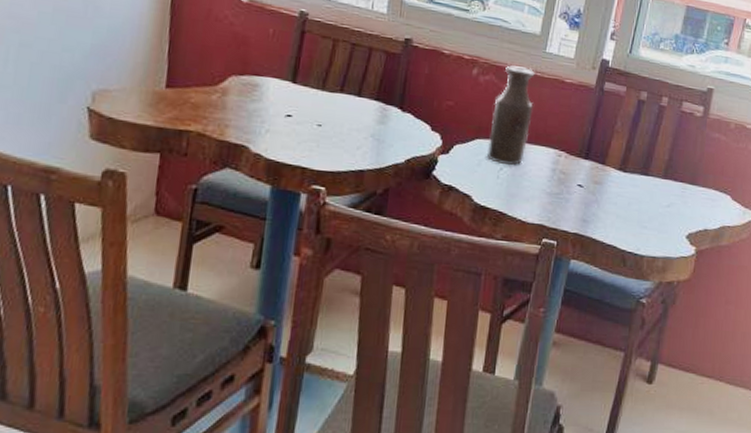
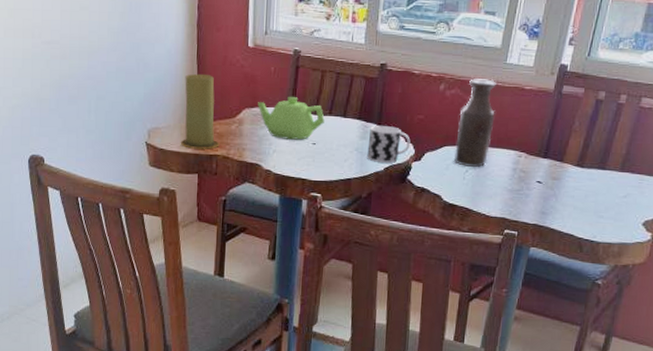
candle: none [138,26,194,123] -> present [180,73,220,149]
teapot: none [249,66,334,120] -> present [258,97,325,140]
cup: none [385,109,437,155] -> present [367,125,411,163]

